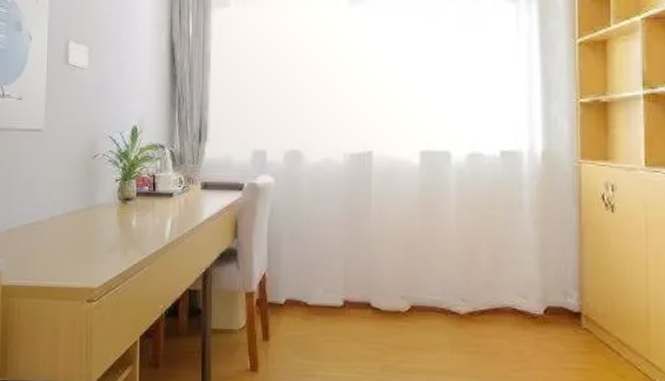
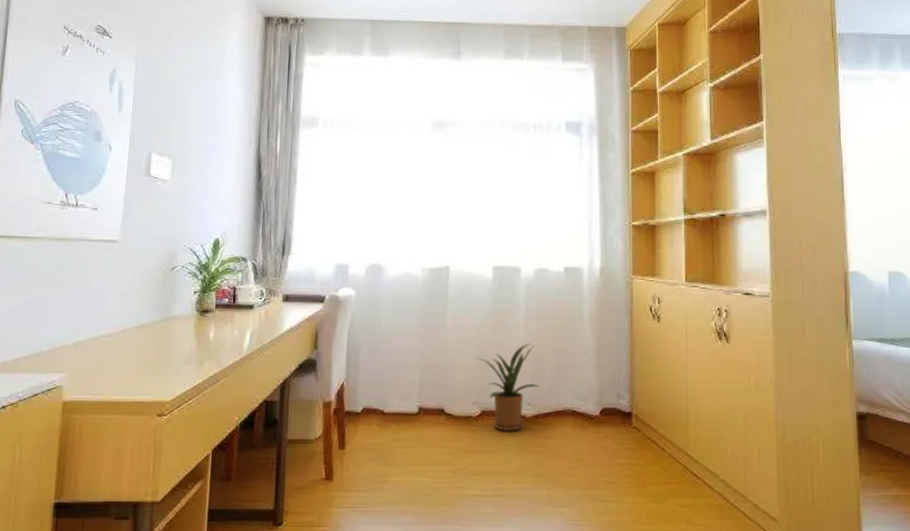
house plant: none [403,234,474,330] -> present [476,343,539,433]

